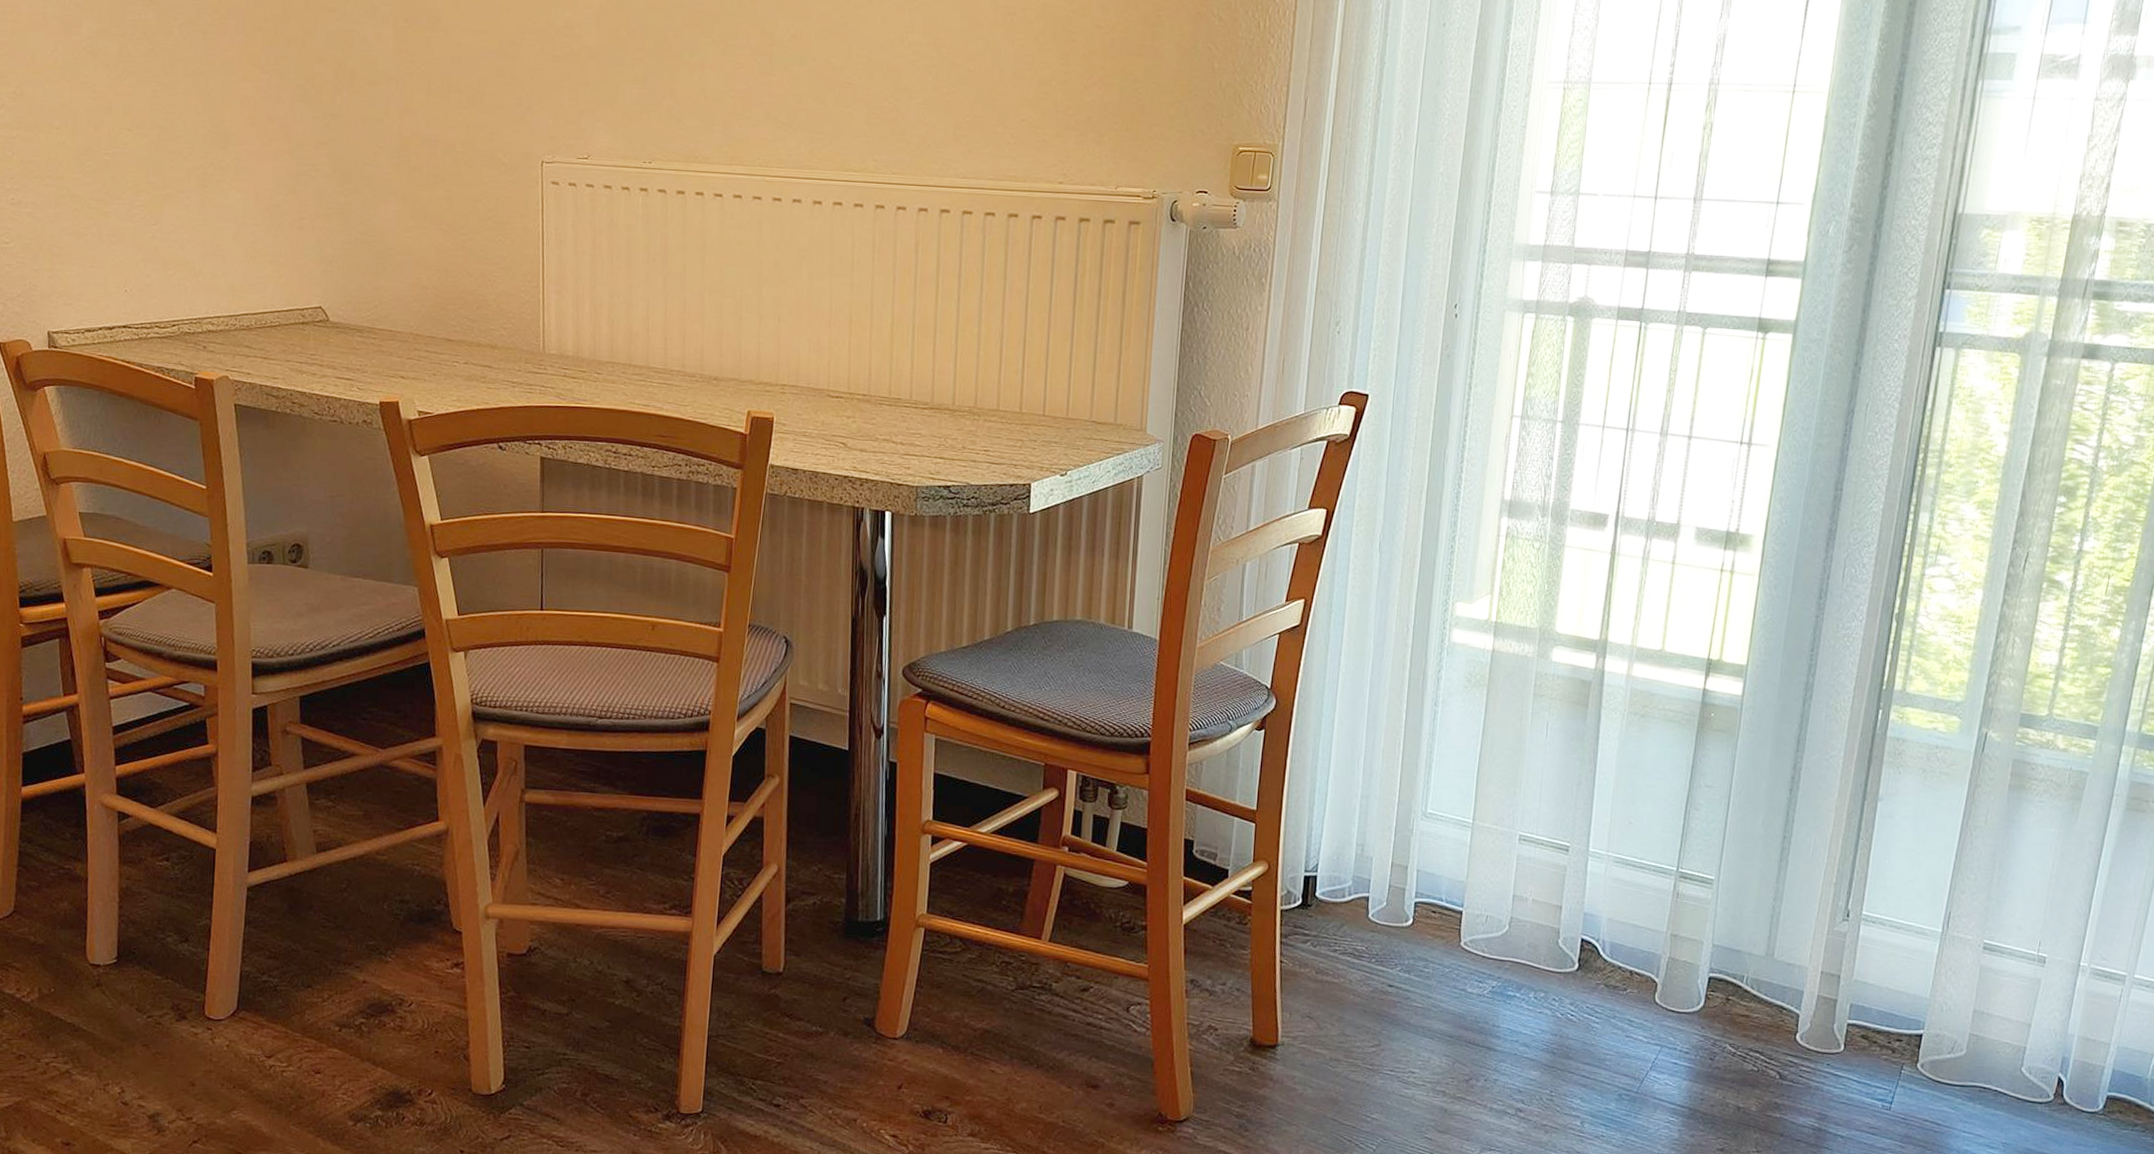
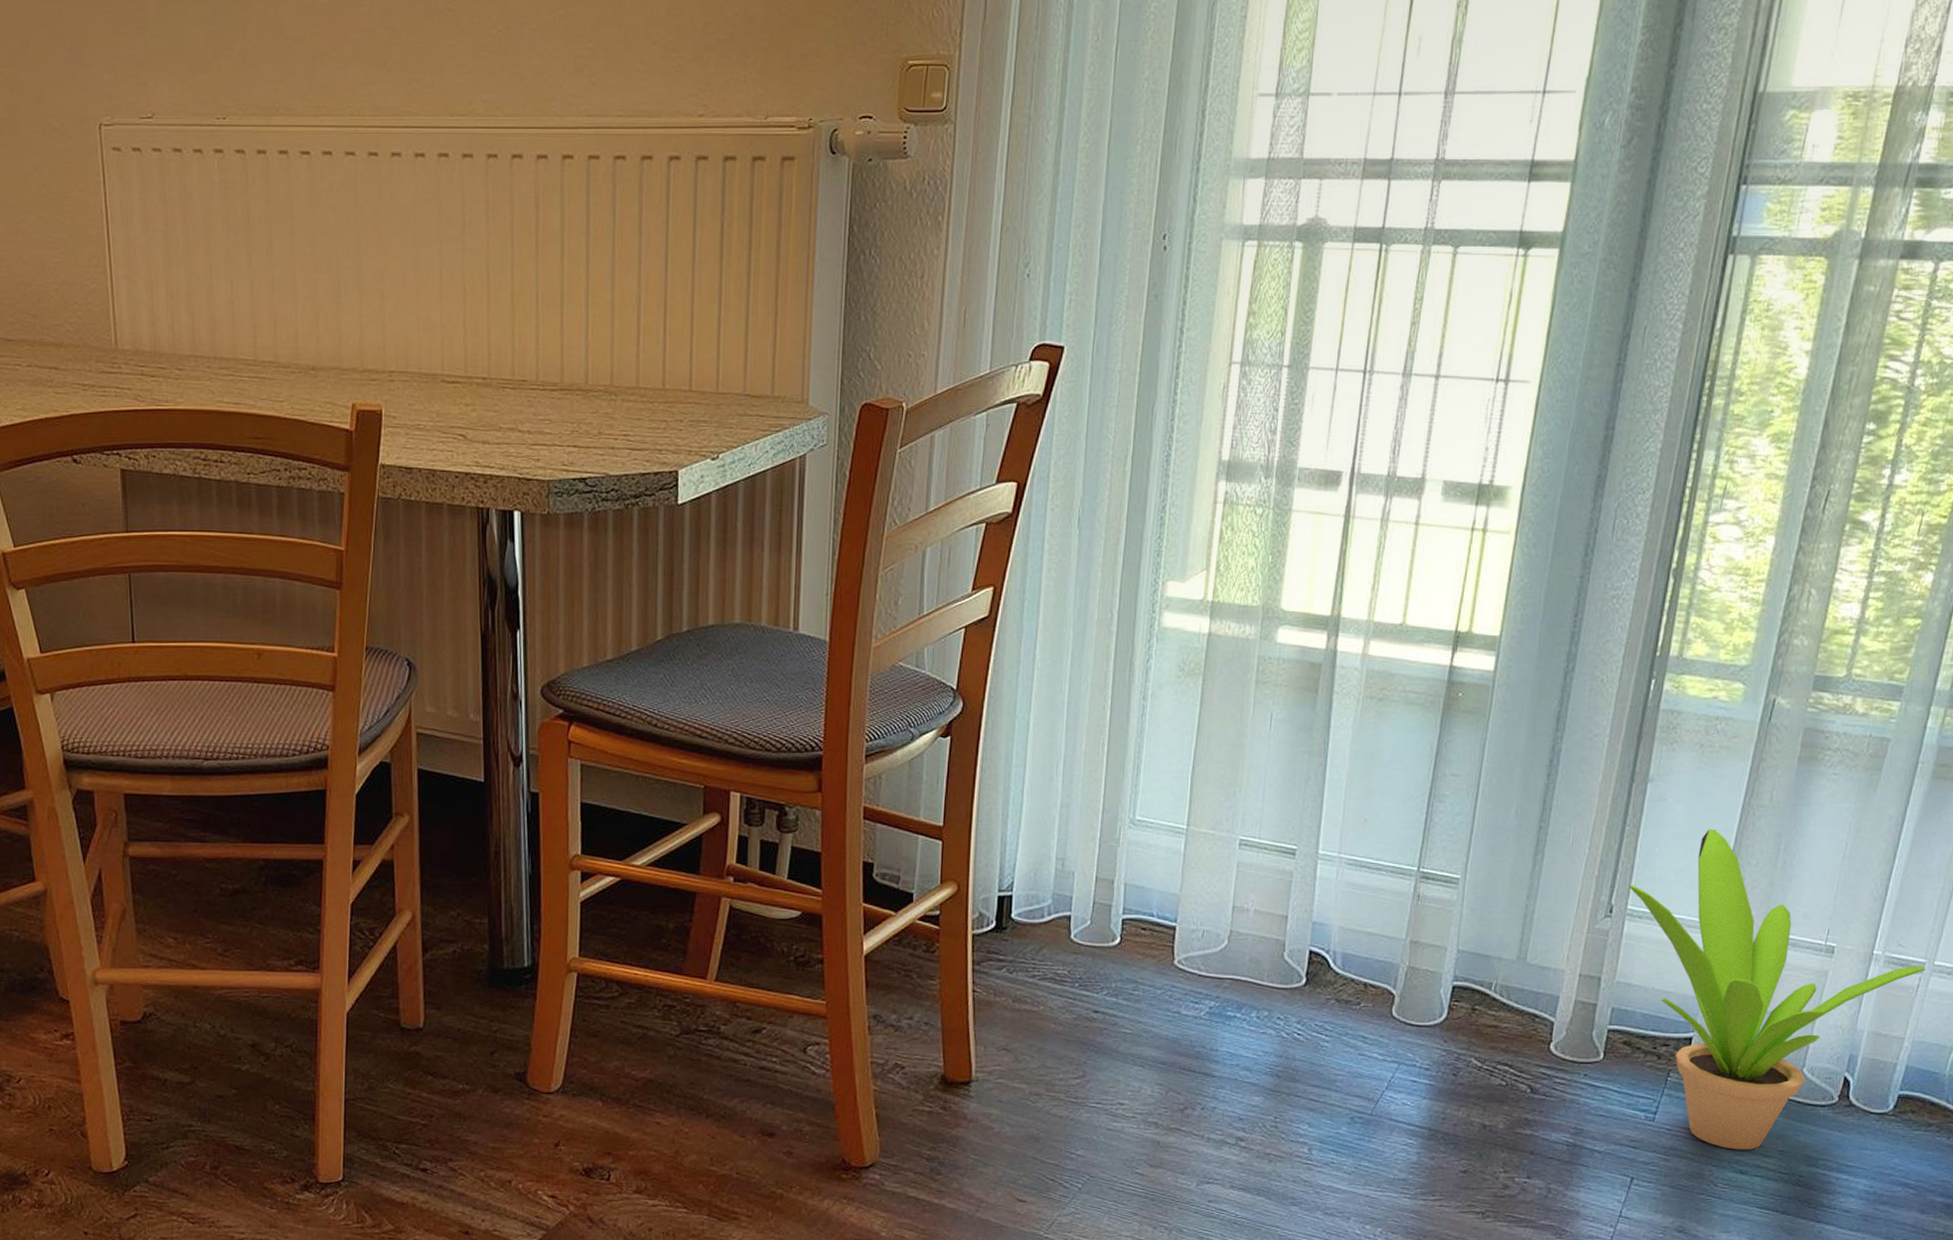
potted plant: none [1863,845,2127,1141] -> present [1629,828,1926,1150]

